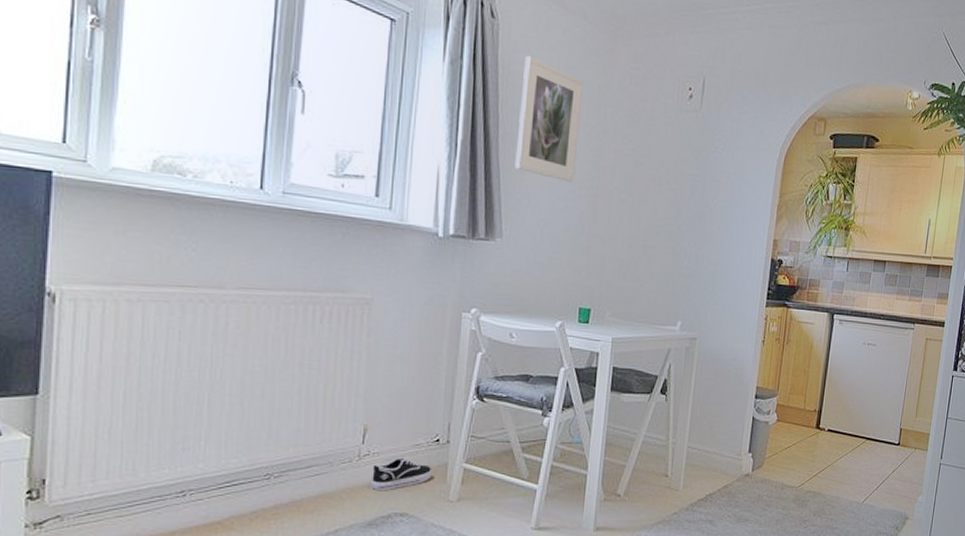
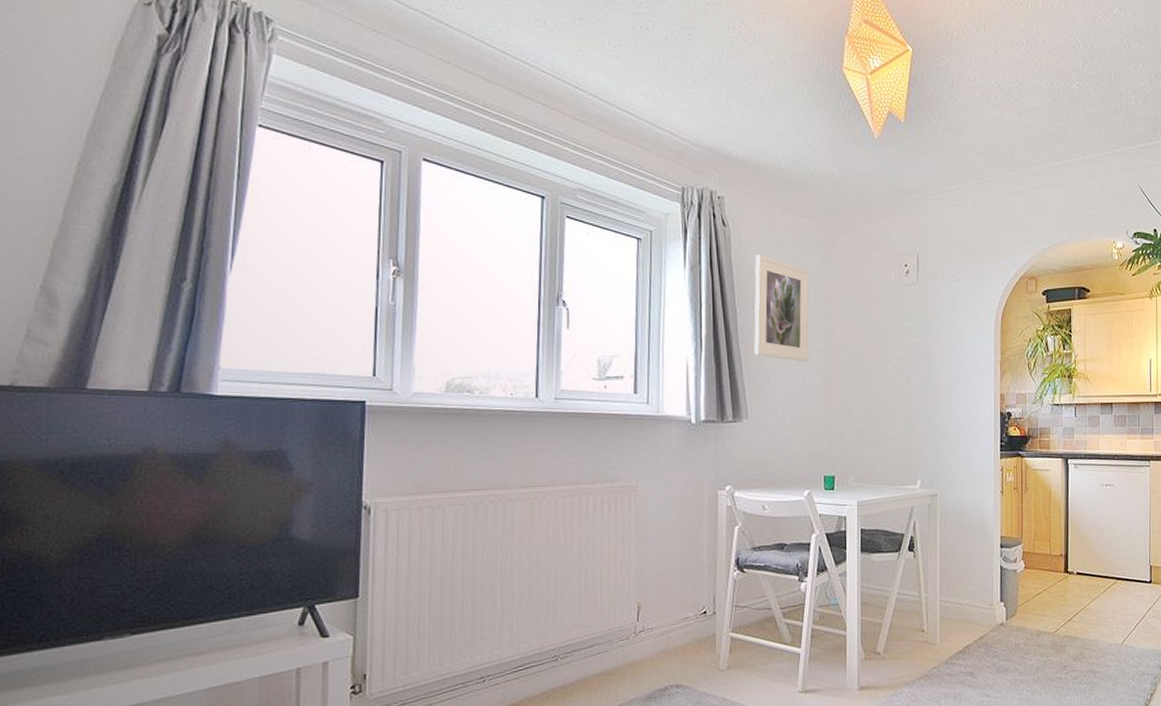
shoe: present [372,457,432,491] -> none [648,631,702,665]

